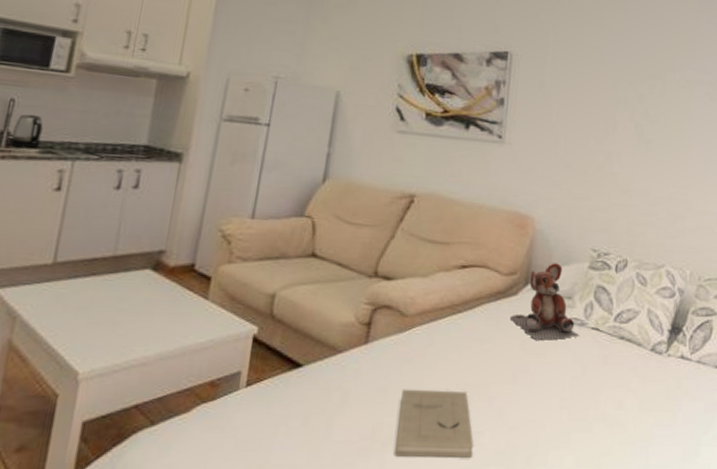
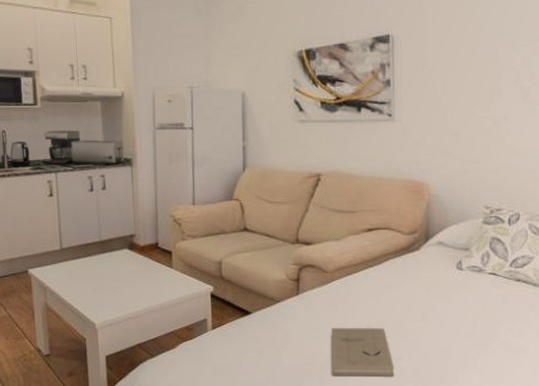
coffee maker: none [56,106,120,151] -> present [41,129,80,165]
toaster: none [99,122,177,159] -> present [71,139,124,165]
stuffed animal: present [511,263,580,341] -> none [416,221,479,286]

